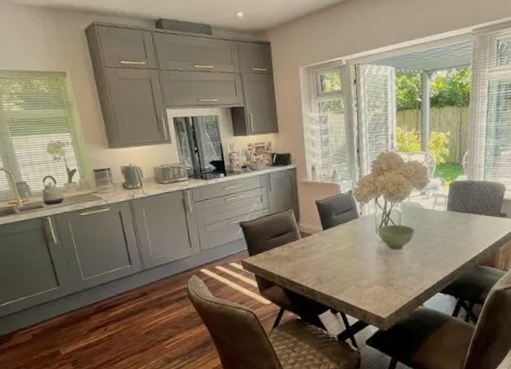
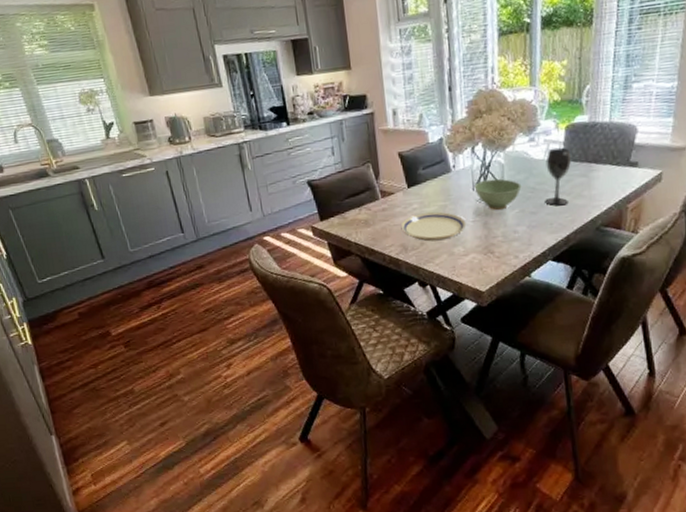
kettle: present [41,175,64,205] -> none [76,130,103,166]
plate: none [316,250,371,275] -> present [401,211,467,242]
wine glass: none [434,200,455,248] -> present [545,147,572,206]

